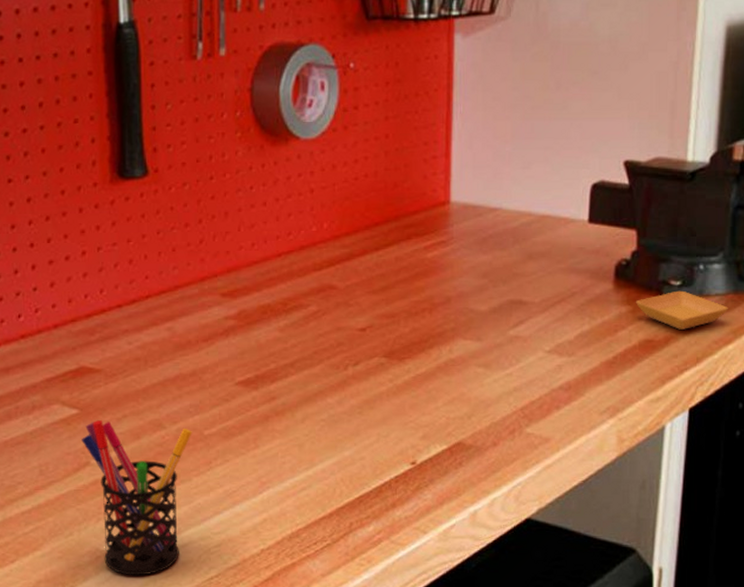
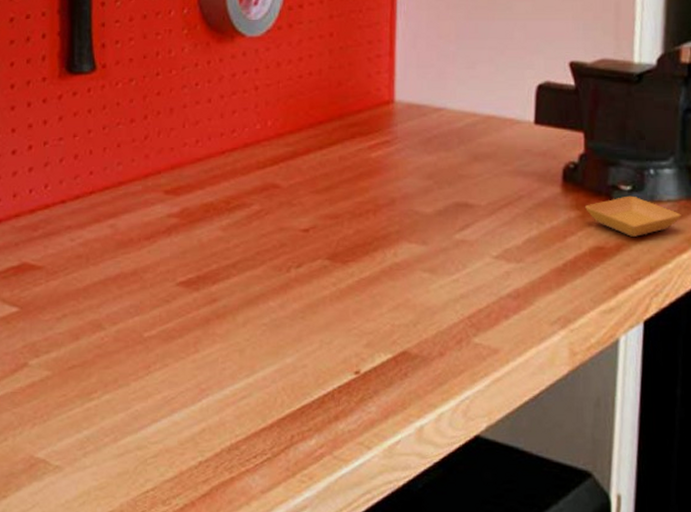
pen holder: present [82,420,192,576] -> none [20,319,132,487]

